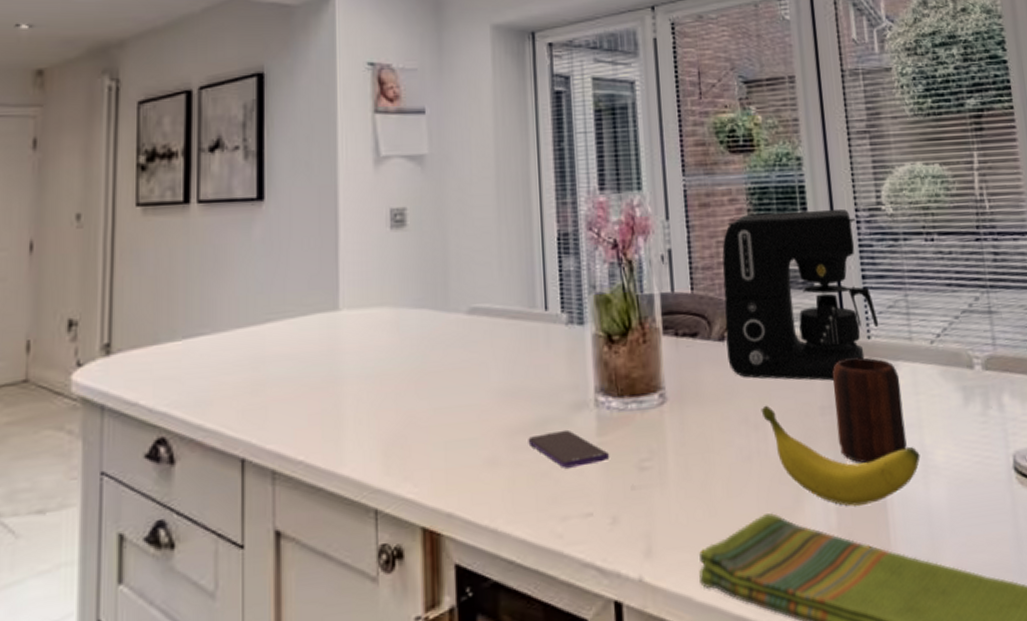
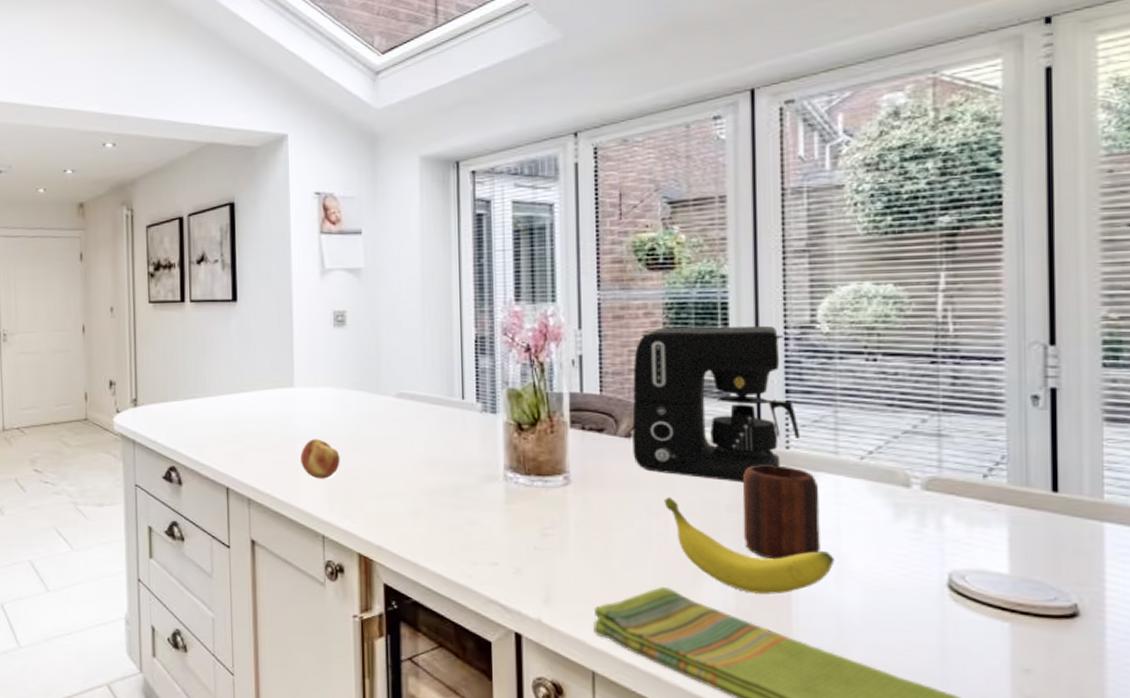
fruit: none [346,376,399,432] -> present [301,439,340,479]
smartphone: present [528,429,610,468] -> none [445,496,516,526]

